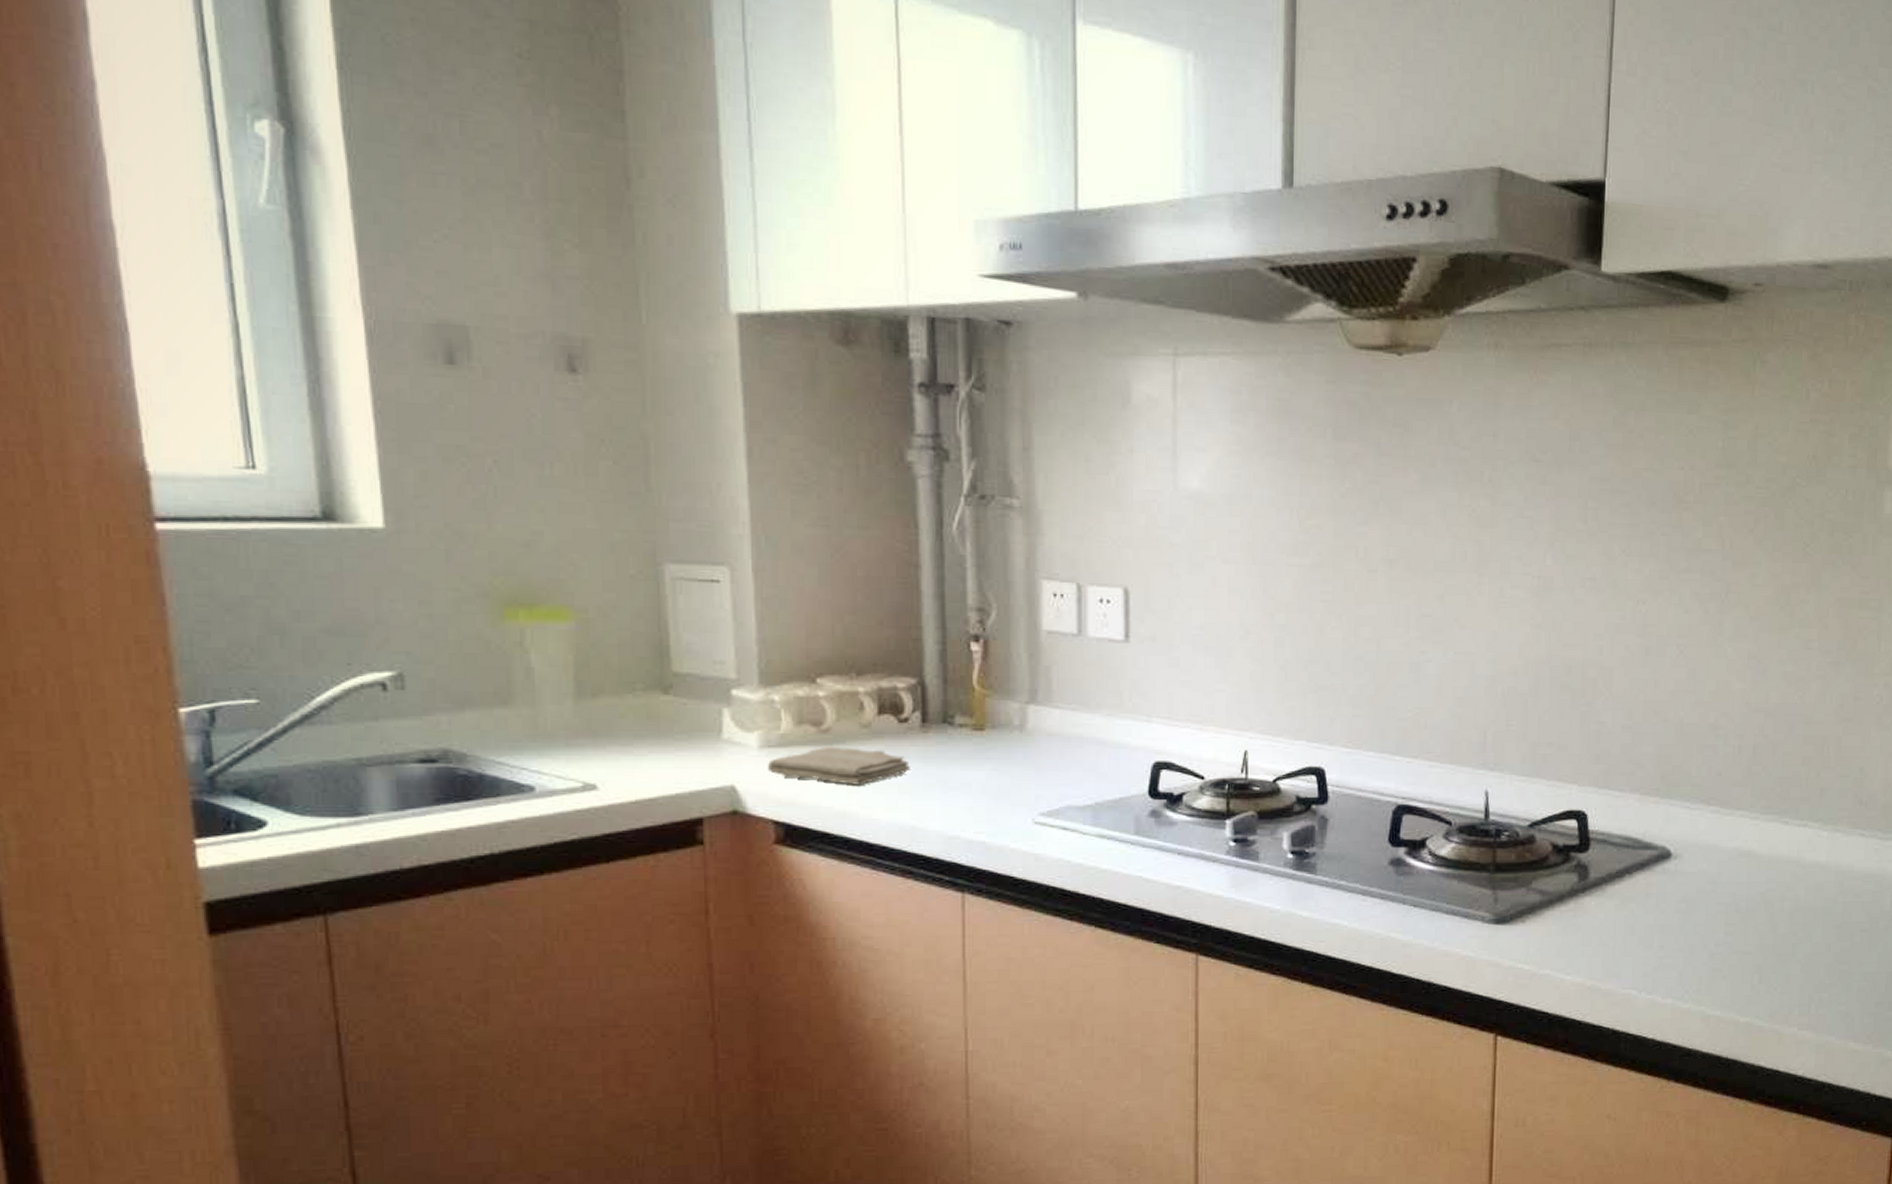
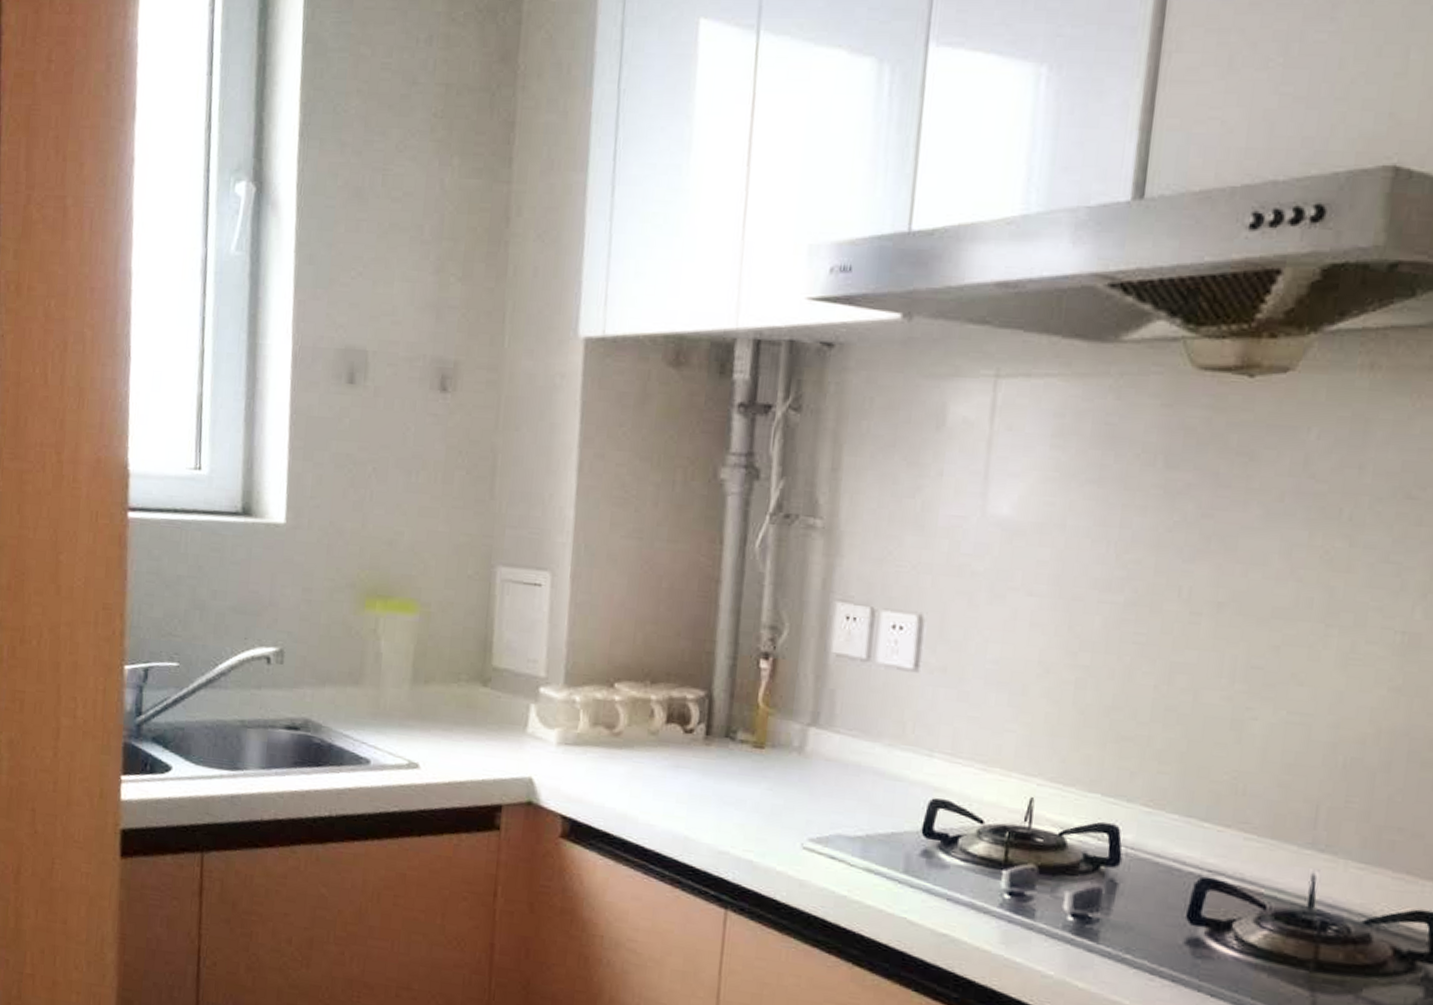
washcloth: present [768,746,910,785] -> none [563,749,690,791]

